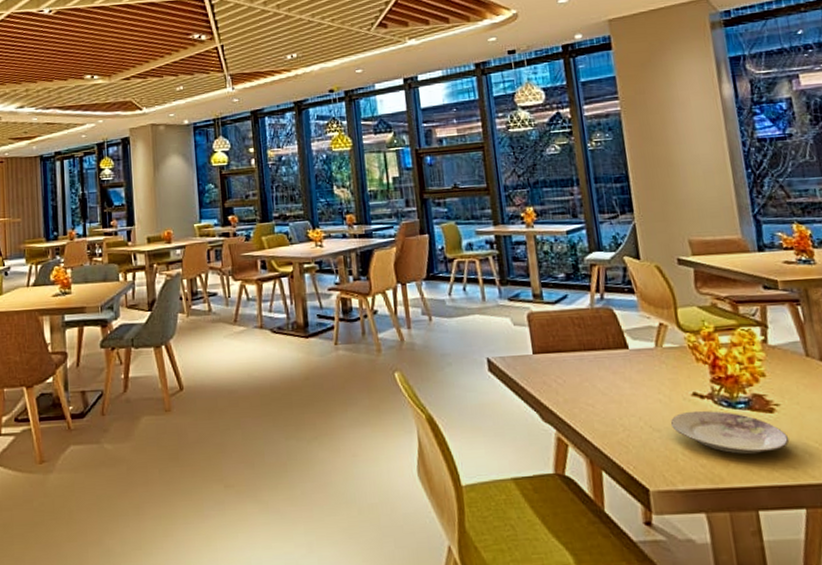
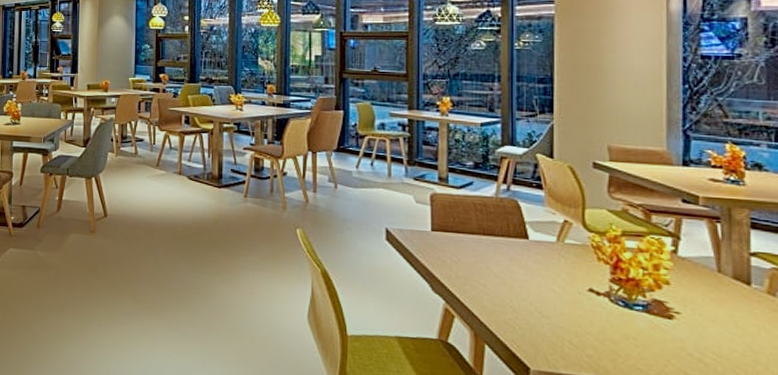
plate: present [670,410,790,455] -> none [561,305,685,355]

